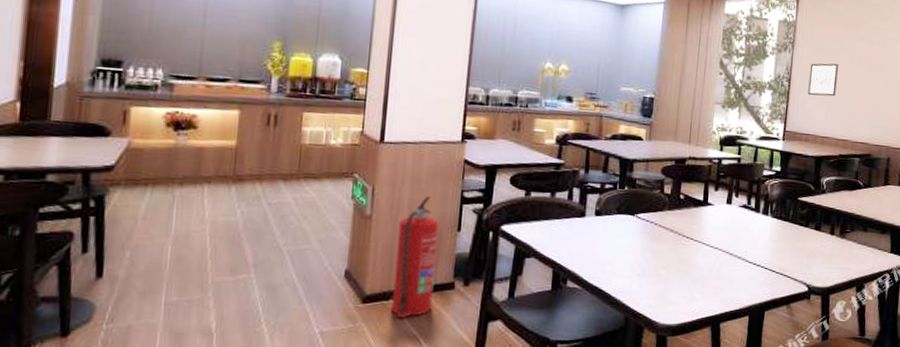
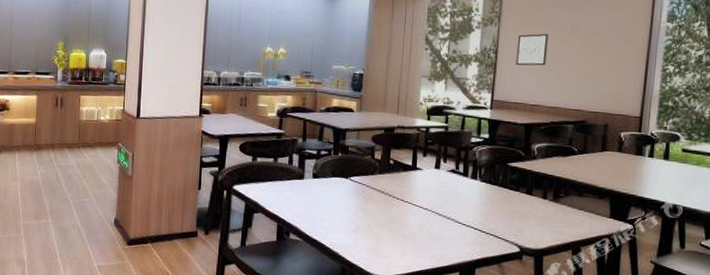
fire extinguisher: present [391,195,439,319] -> none [149,160,184,259]

